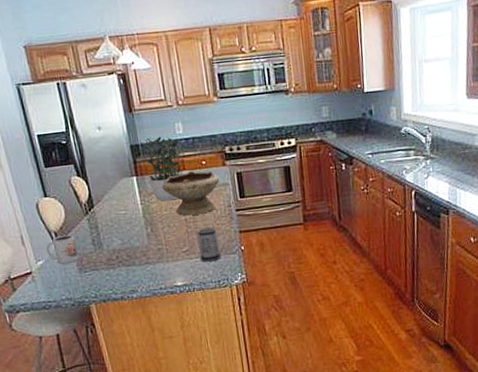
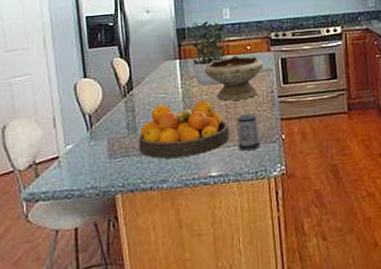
mug: present [46,234,79,264] -> none [77,117,111,149]
fruit bowl: none [105,216,191,271] -> present [139,100,230,159]

